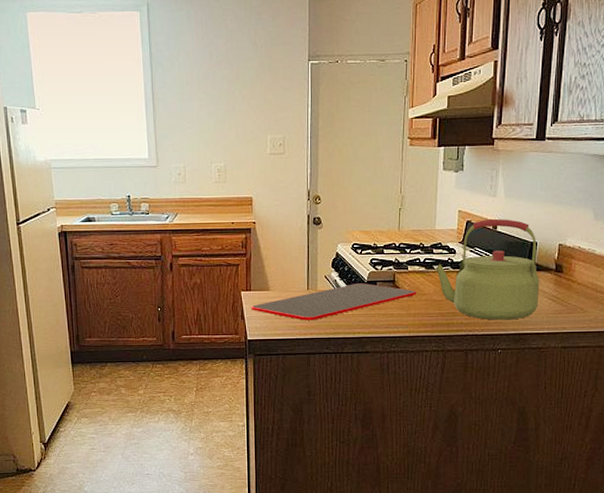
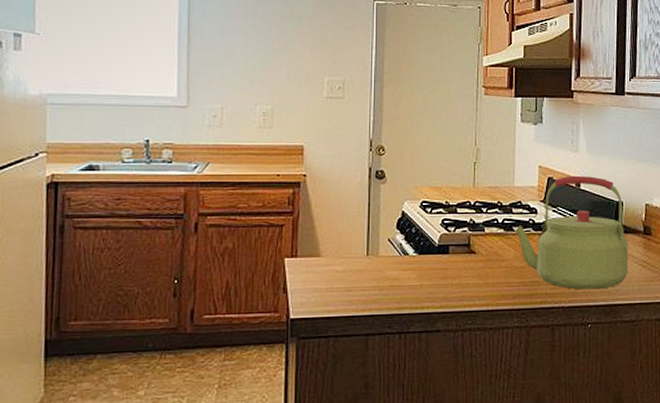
cutting board: present [250,283,417,321] -> none [295,247,496,294]

